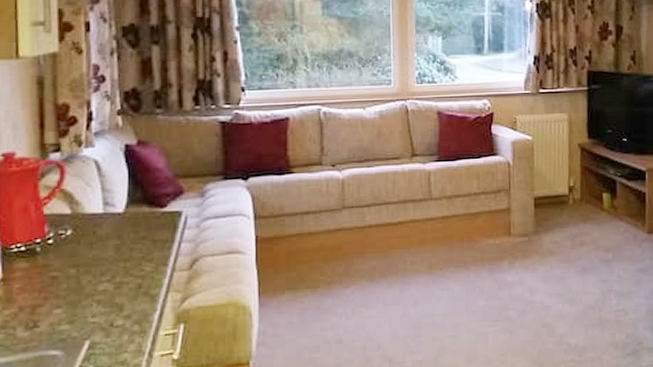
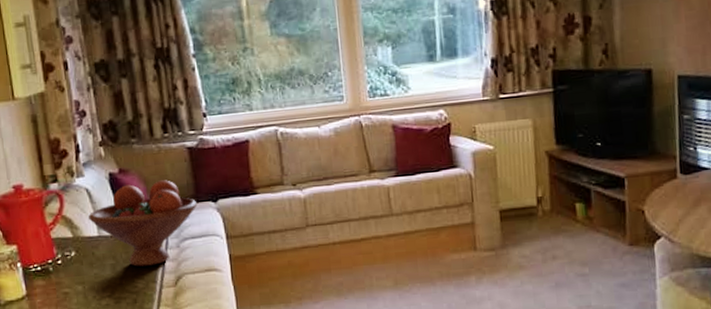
fruit bowl: none [94,154,225,248] -> present [88,180,198,267]

